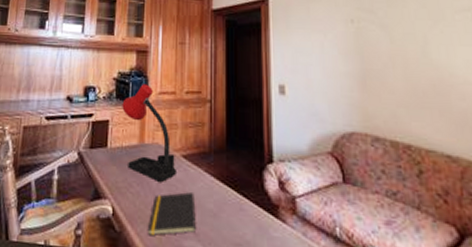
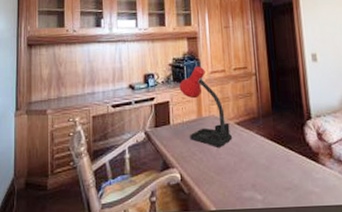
notepad: present [147,192,196,236] -> none [212,152,253,192]

